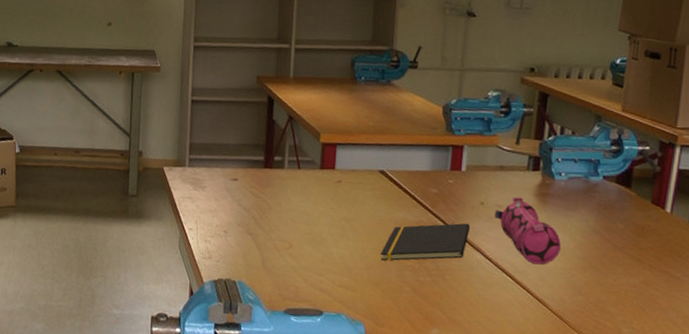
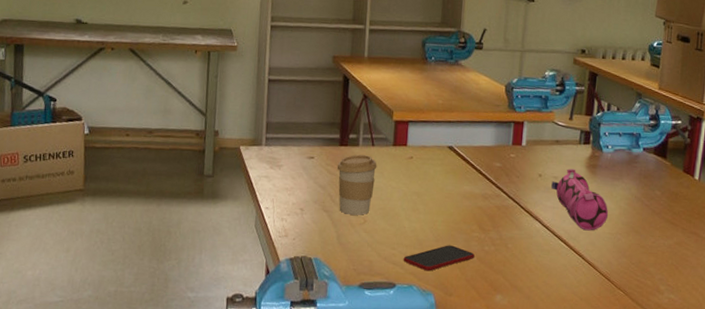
coffee cup: none [261,177,304,240] -> present [336,154,377,215]
smartphone: none [331,273,408,300] -> present [403,245,475,271]
notepad: present [381,223,471,261] -> none [449,194,530,233]

